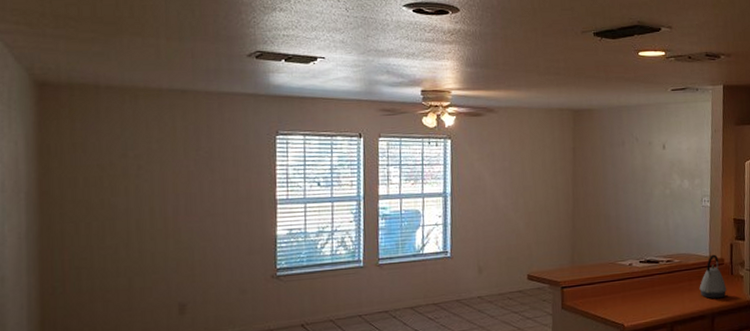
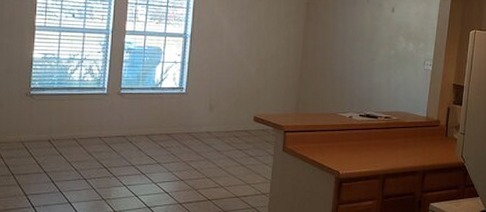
kettle: present [699,254,727,299] -> none [413,116,440,158]

